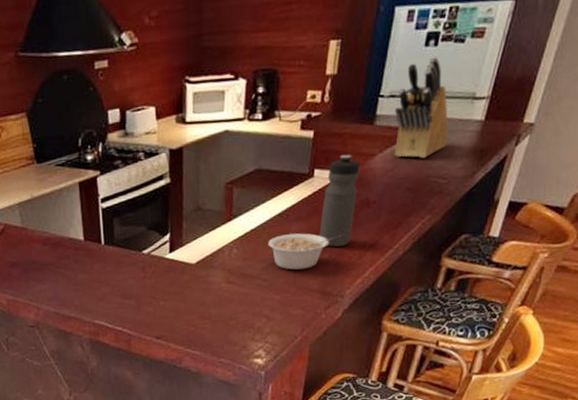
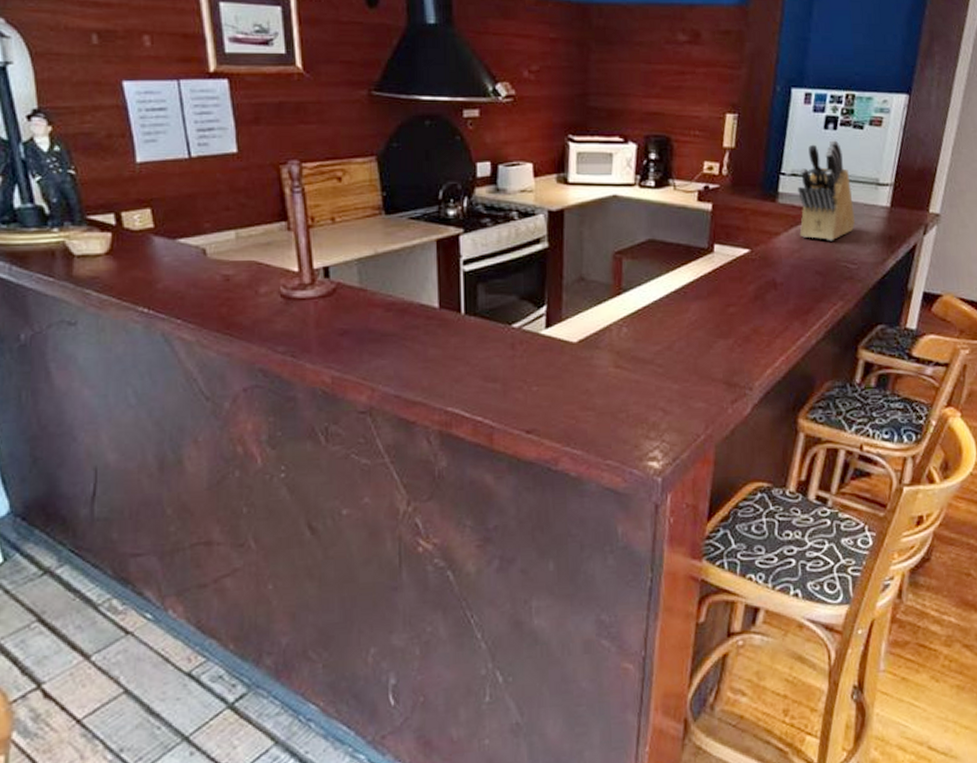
legume: present [268,233,342,270] -> none [663,314,747,355]
water bottle: present [319,154,360,247] -> none [722,230,764,331]

